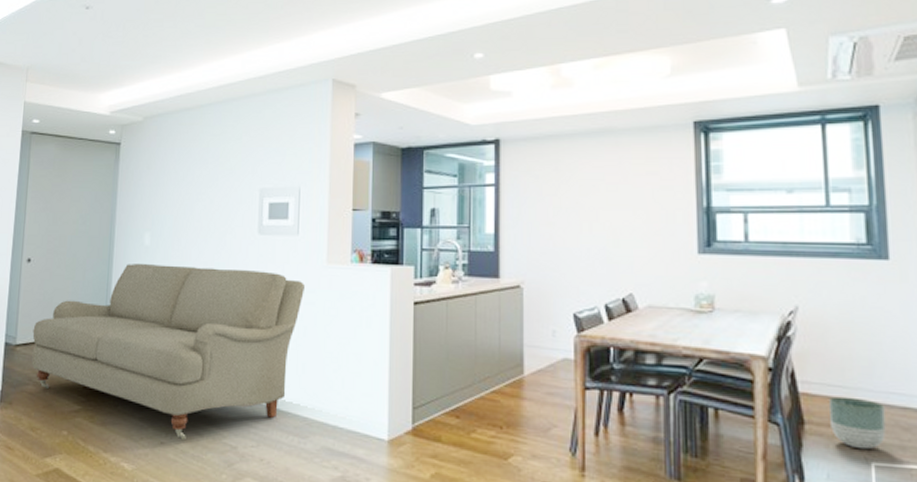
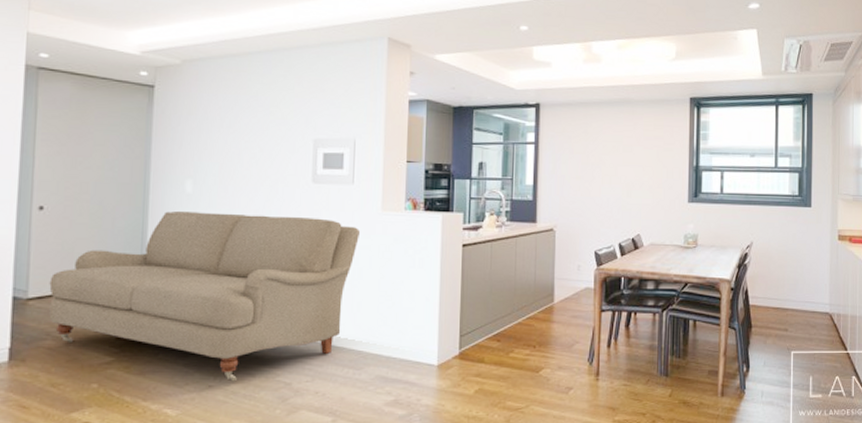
planter: present [829,396,886,450] -> none [768,306,802,343]

